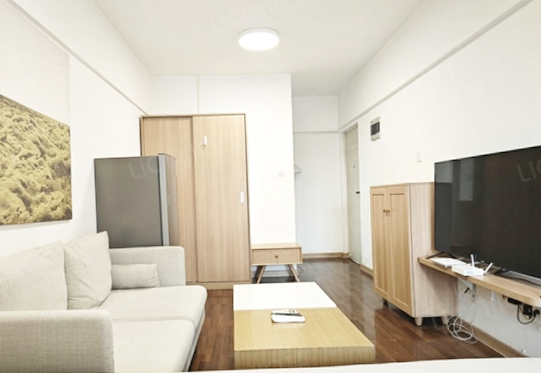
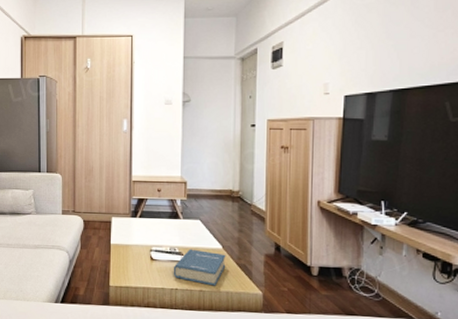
hardback book: none [293,309,341,343] -> present [173,249,226,286]

